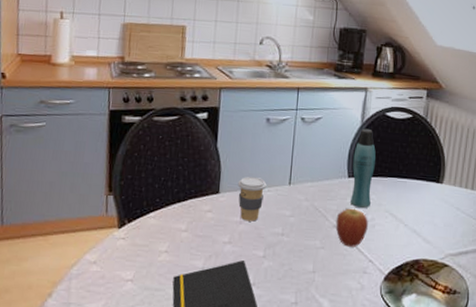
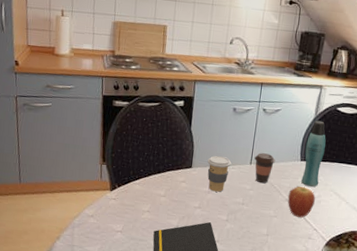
coffee cup: none [294,170,319,208] -> present [254,153,276,184]

